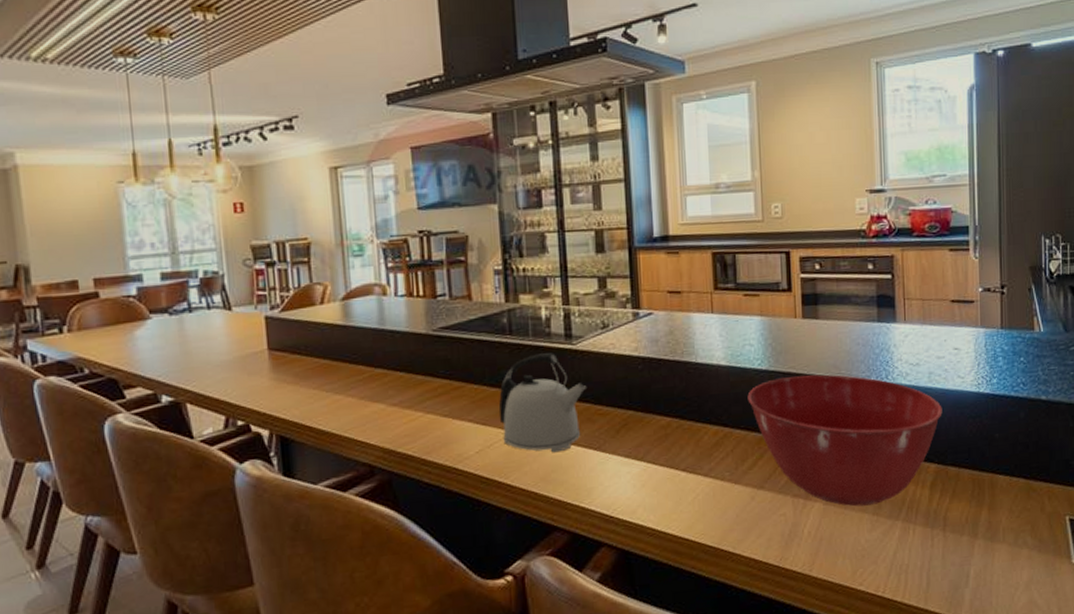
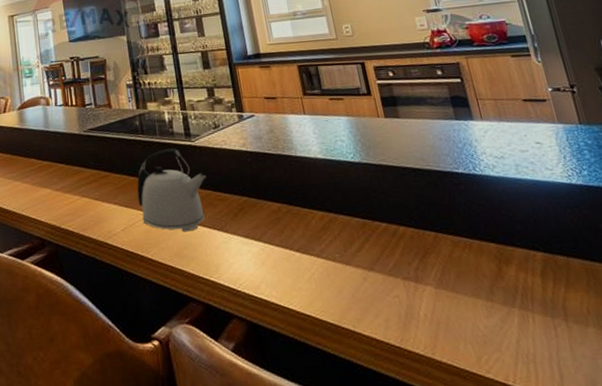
mixing bowl: present [747,374,943,507] -> none [346,166,538,292]

